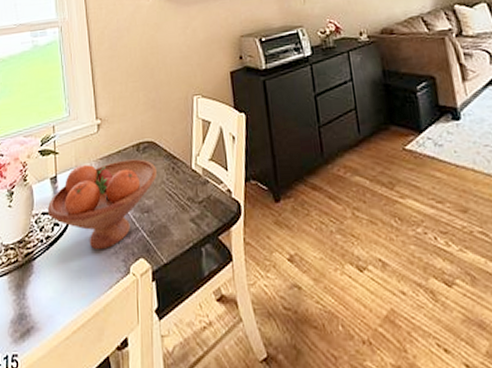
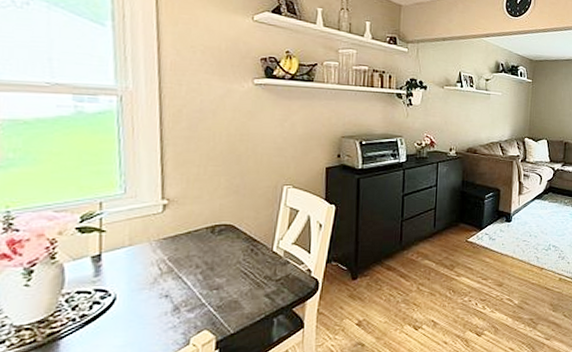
fruit bowl: present [47,159,158,250] -> none [84,240,234,326]

